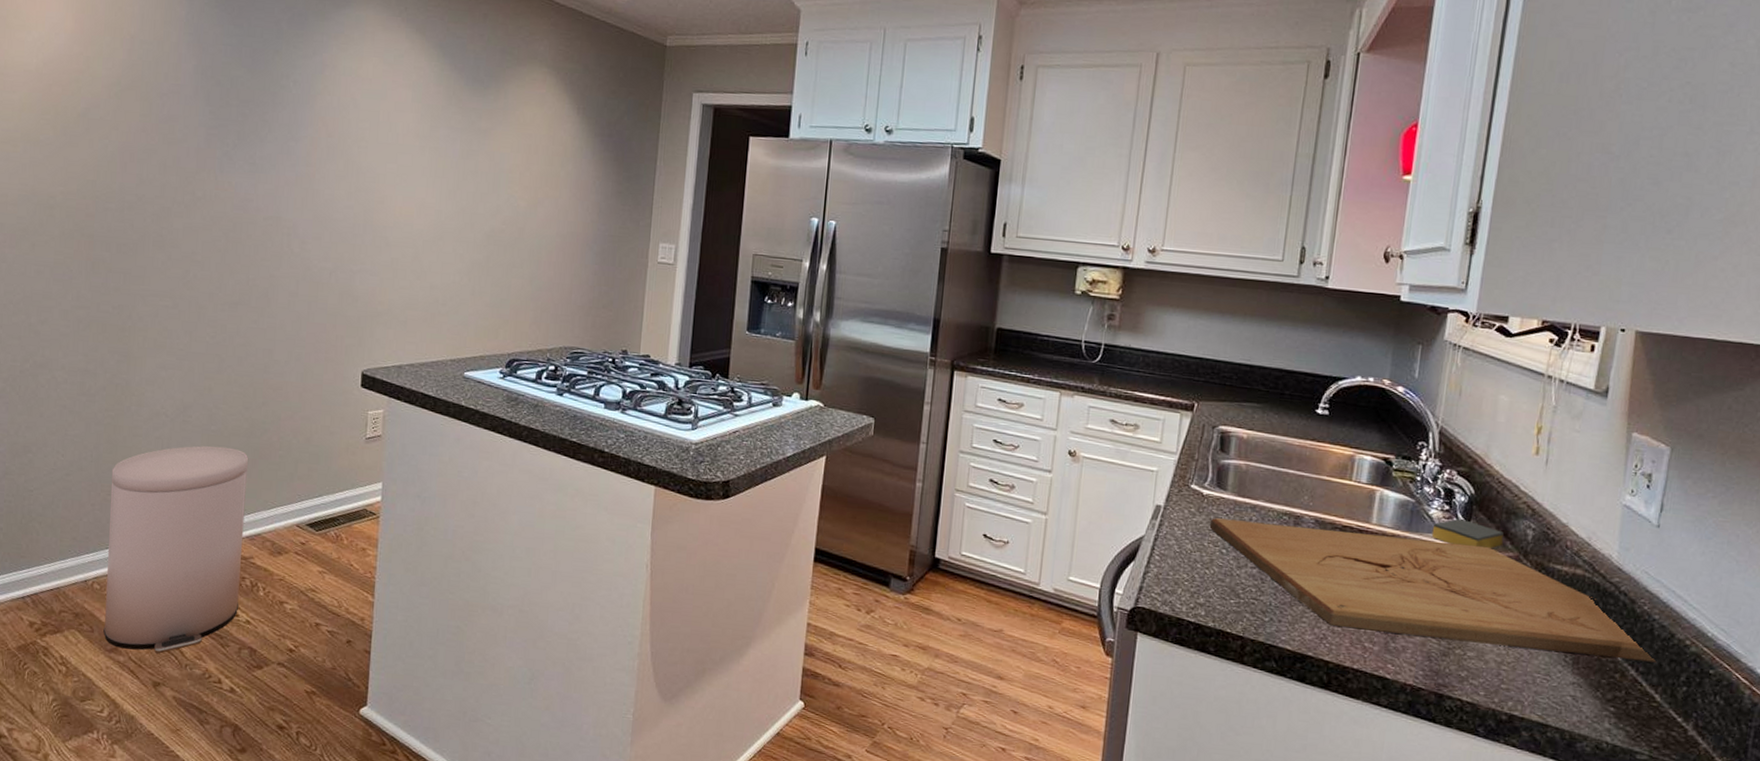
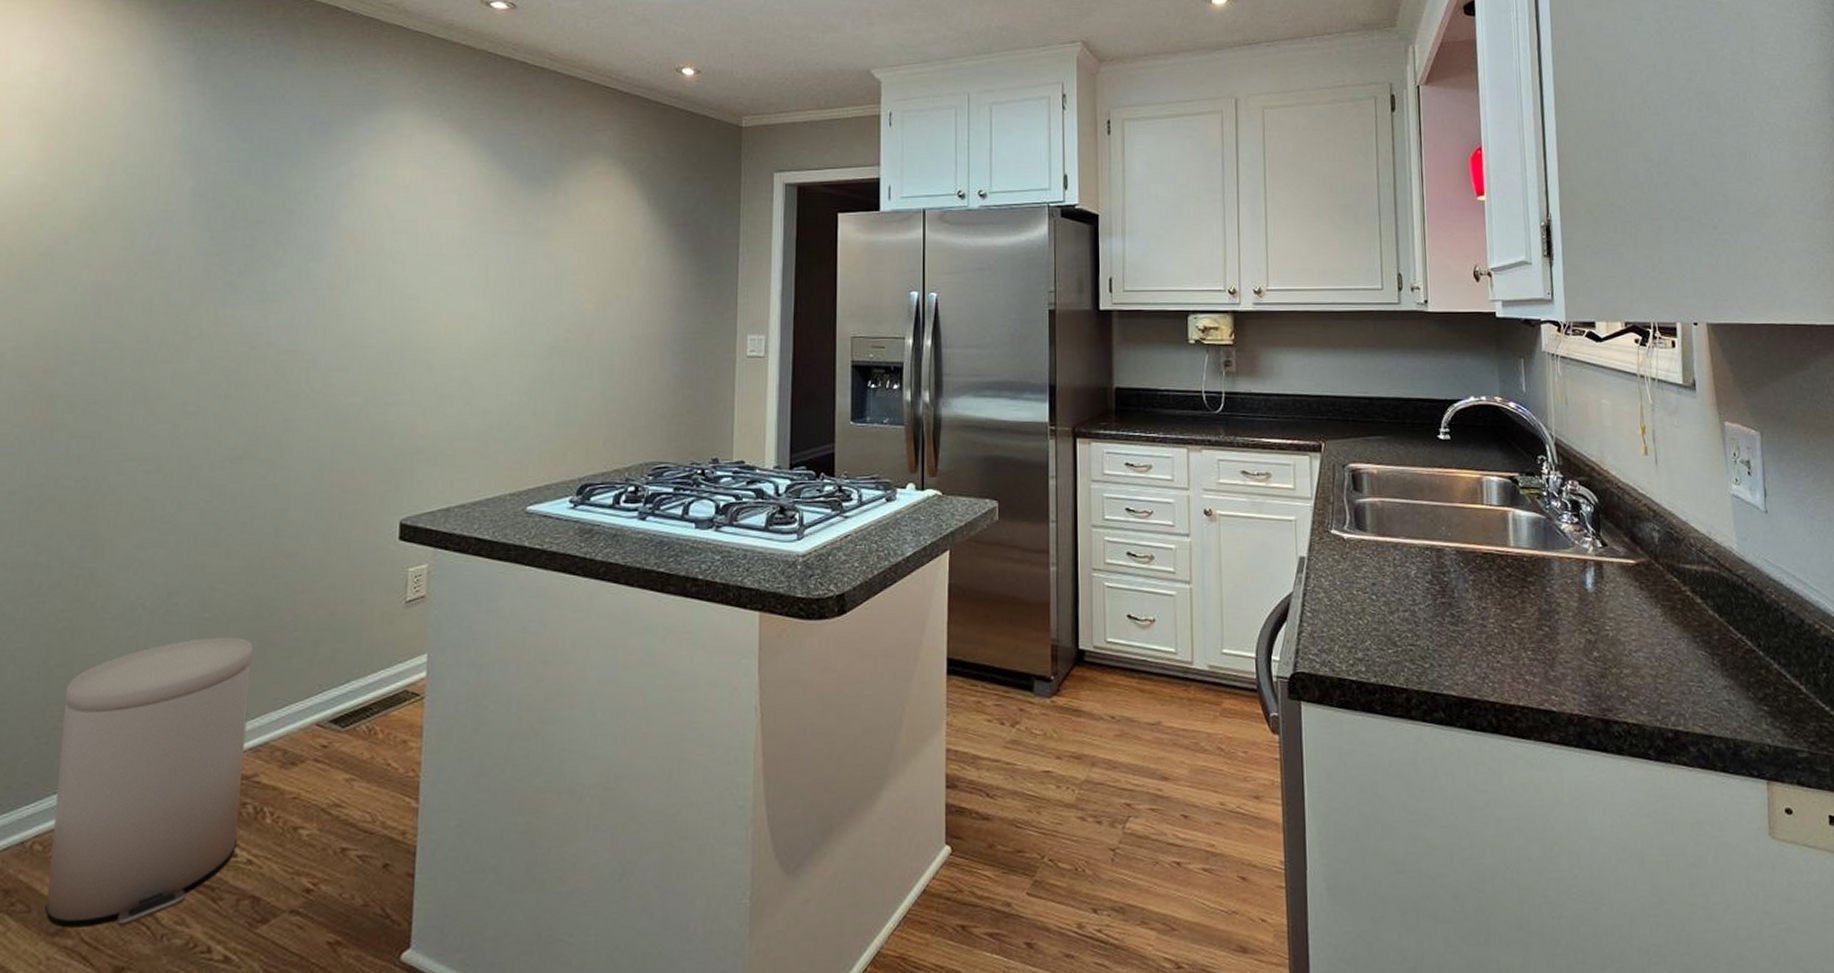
cutting board: present [1209,518,1657,663] -> none [1355,555,1794,663]
sponge: present [1431,519,1504,549] -> none [1566,530,1633,557]

